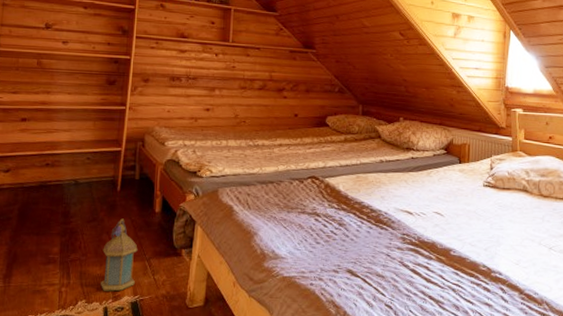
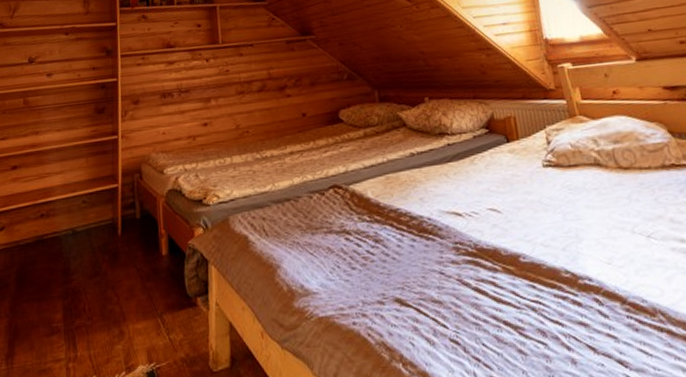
lantern: present [101,218,138,292] -> none [109,268,149,362]

